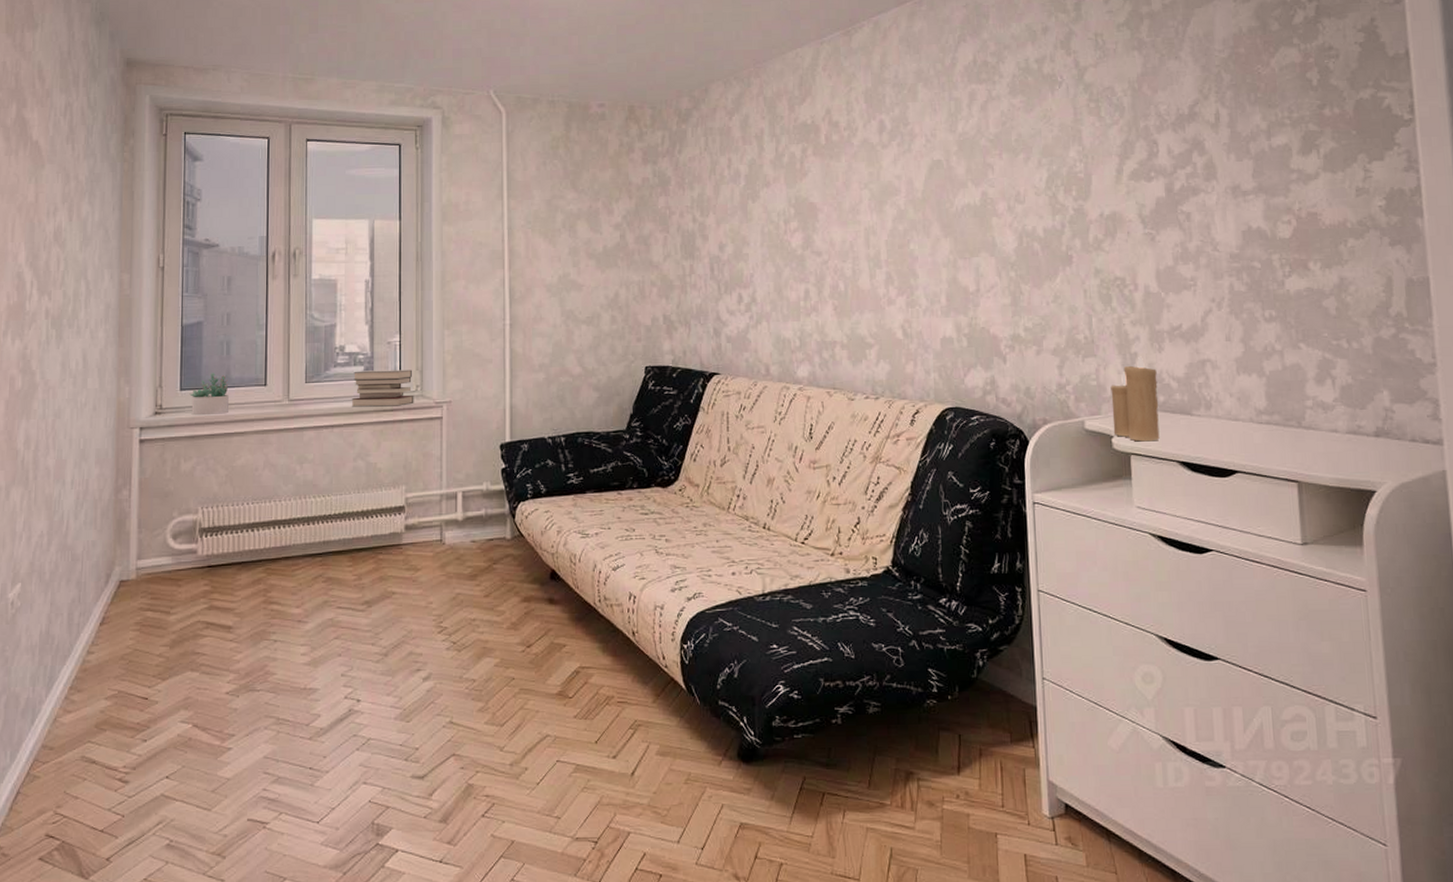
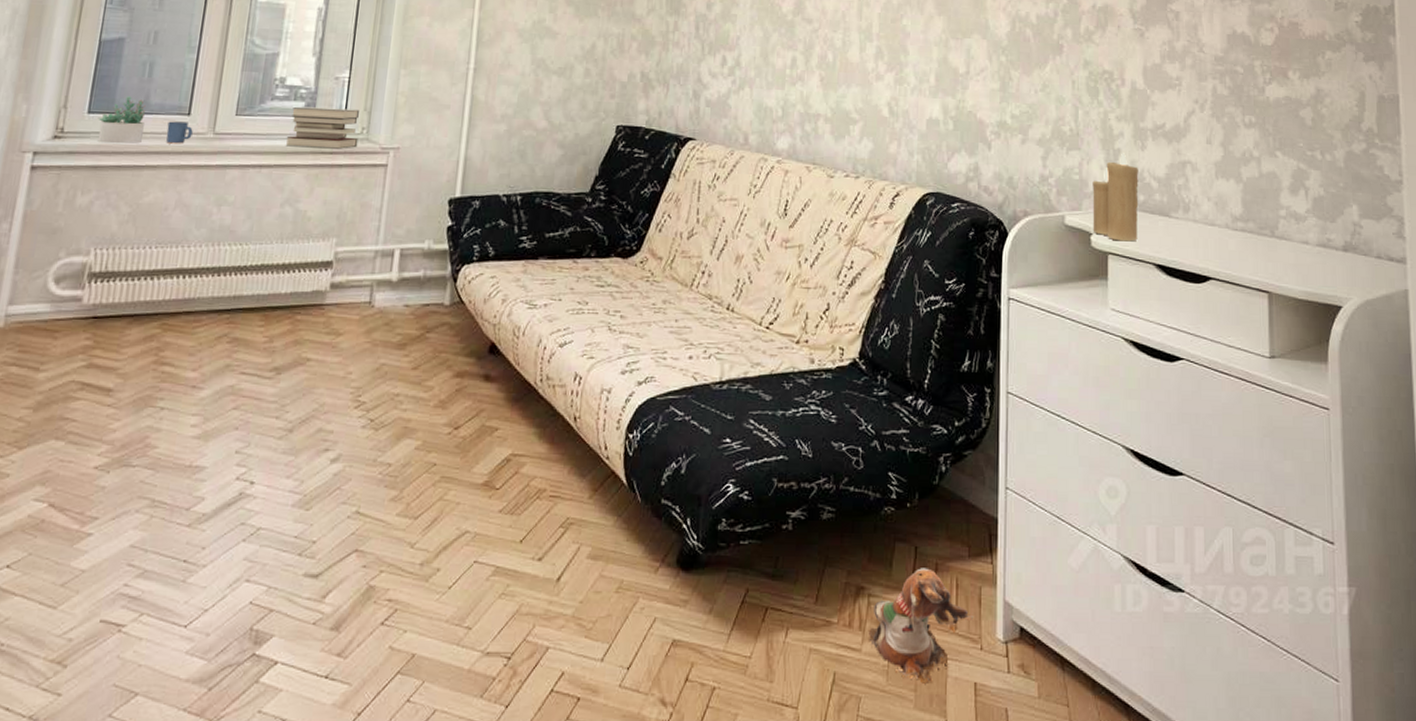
mug: none [248,392,271,412] -> present [166,121,193,144]
stuffed animal: none [910,753,1021,856] -> present [855,568,976,684]

